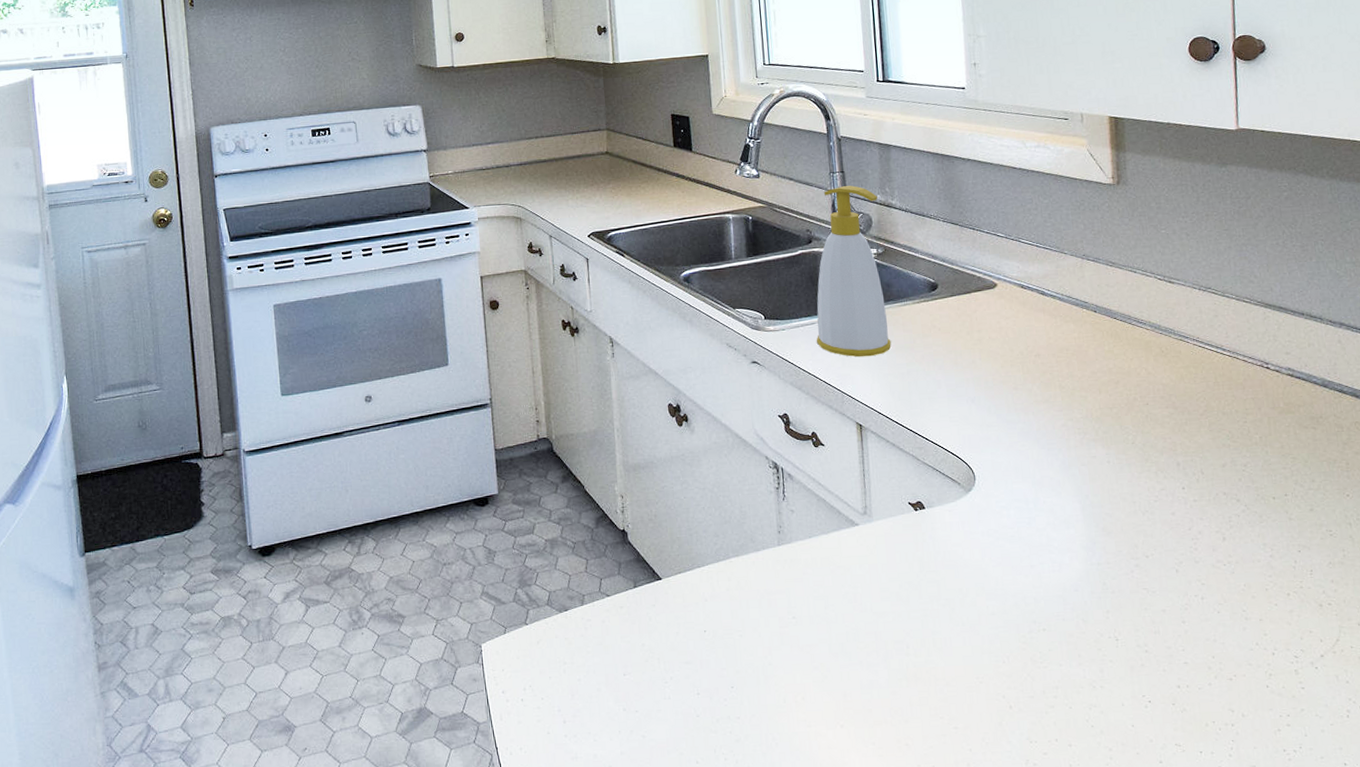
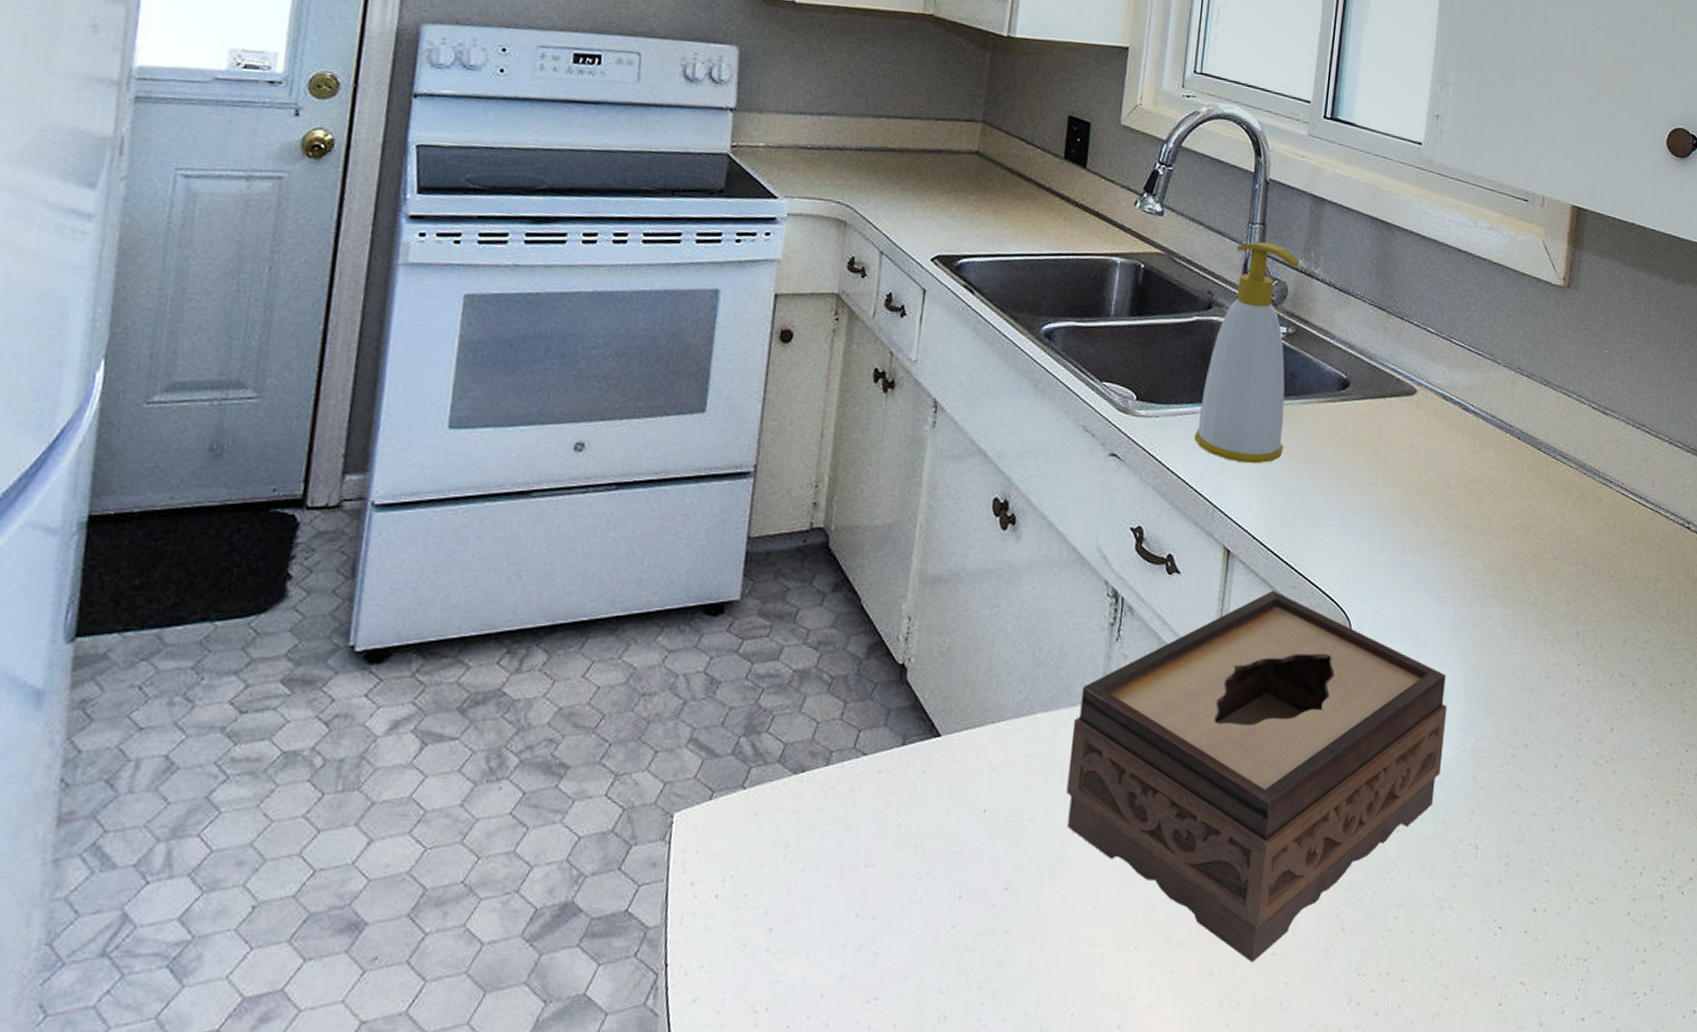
tissue box: none [761,451,1074,735] -> present [1066,590,1448,962]

